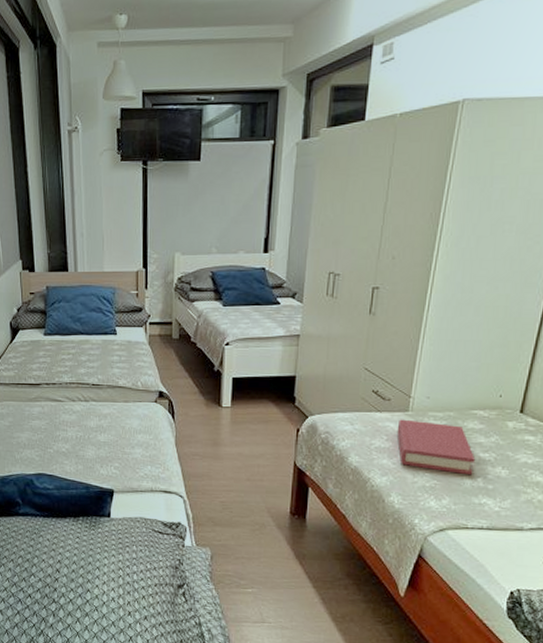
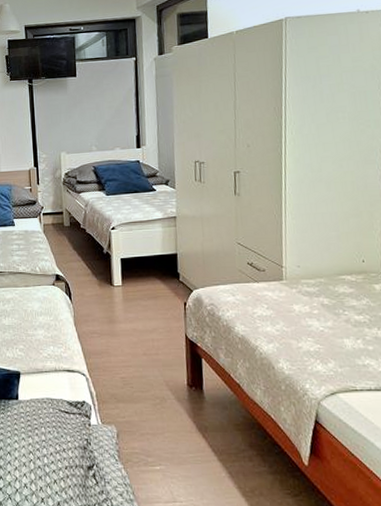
hardback book: present [397,419,476,476] -> none [275,288,352,338]

